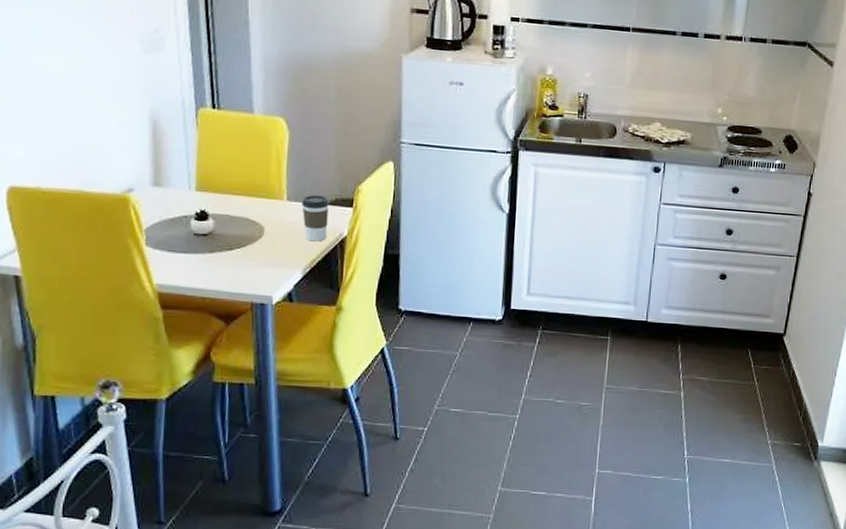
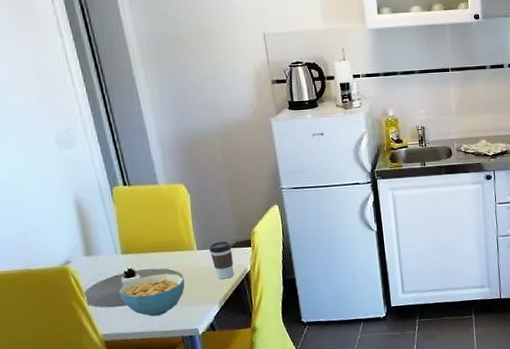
cereal bowl: none [184,221,266,273] -> present [118,273,185,316]

